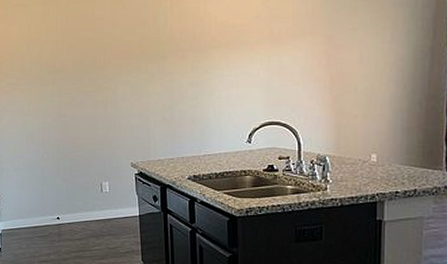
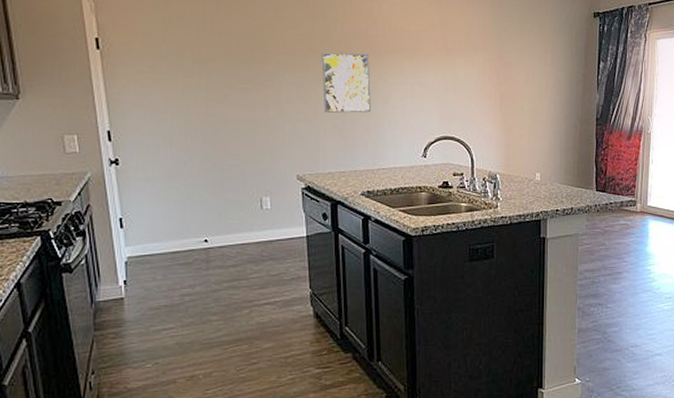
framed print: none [152,50,197,107] -> present [321,52,371,113]

